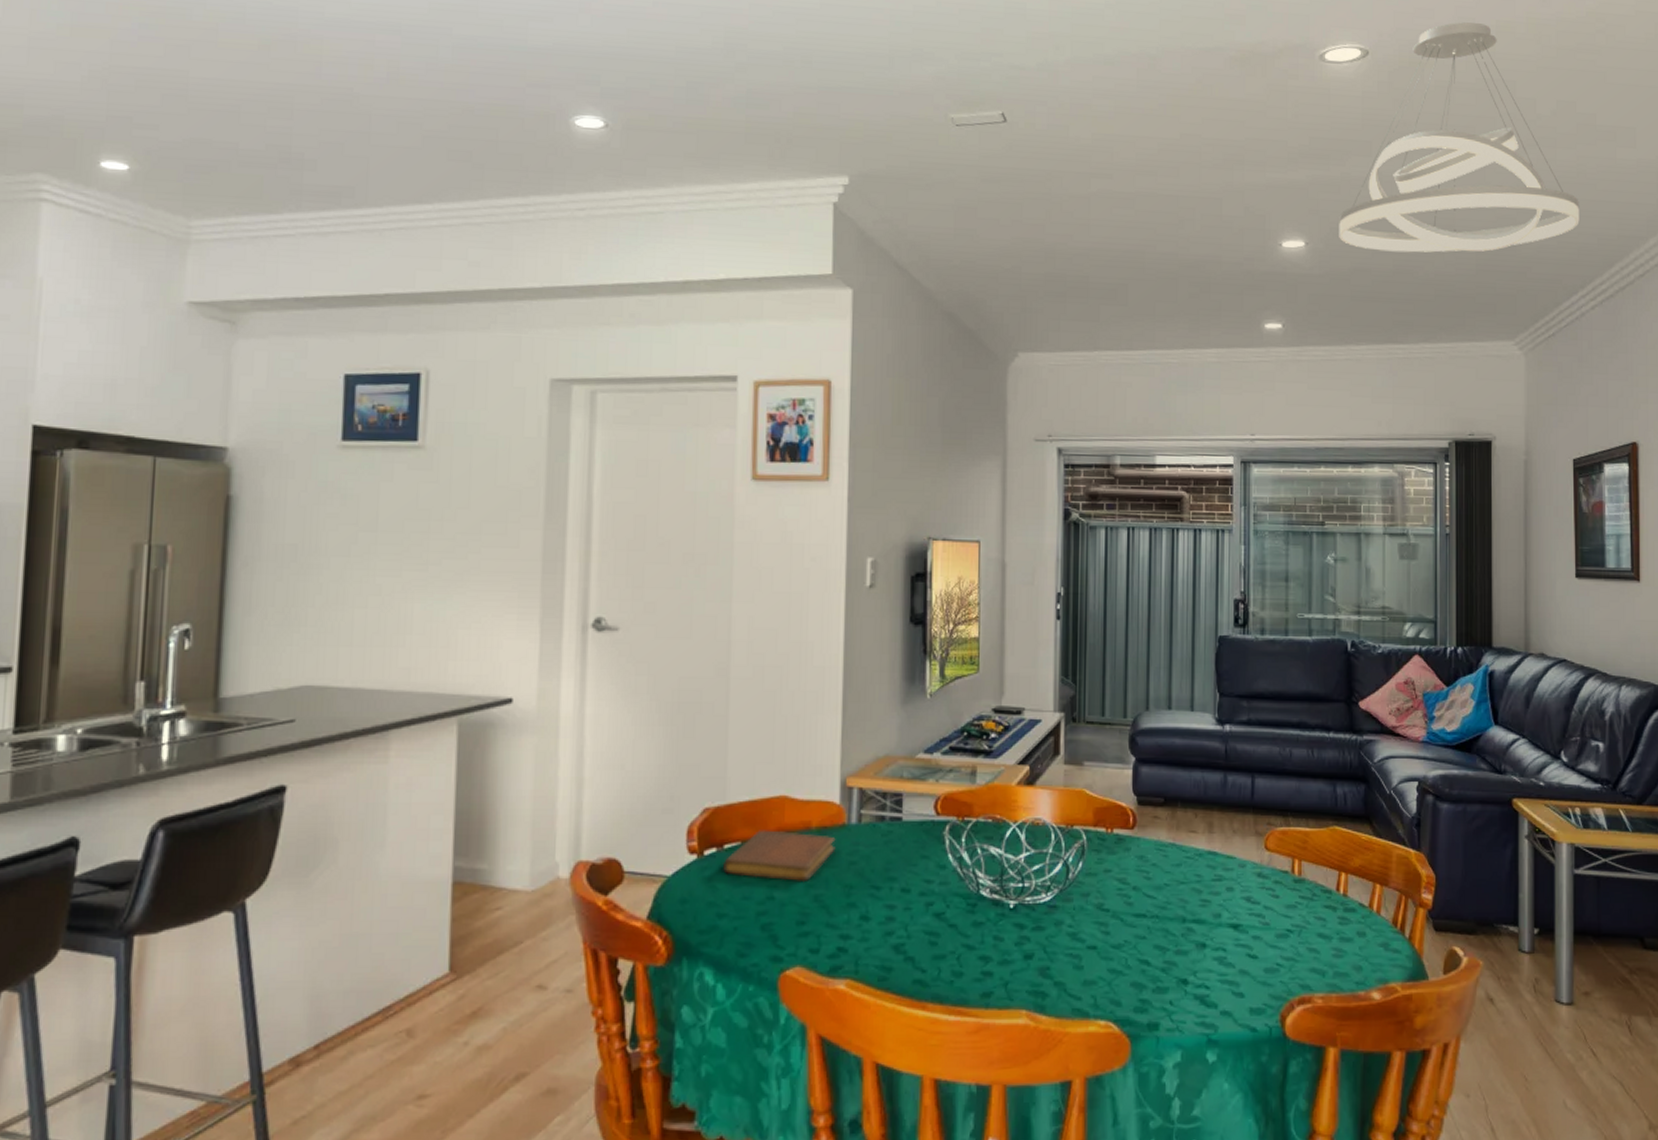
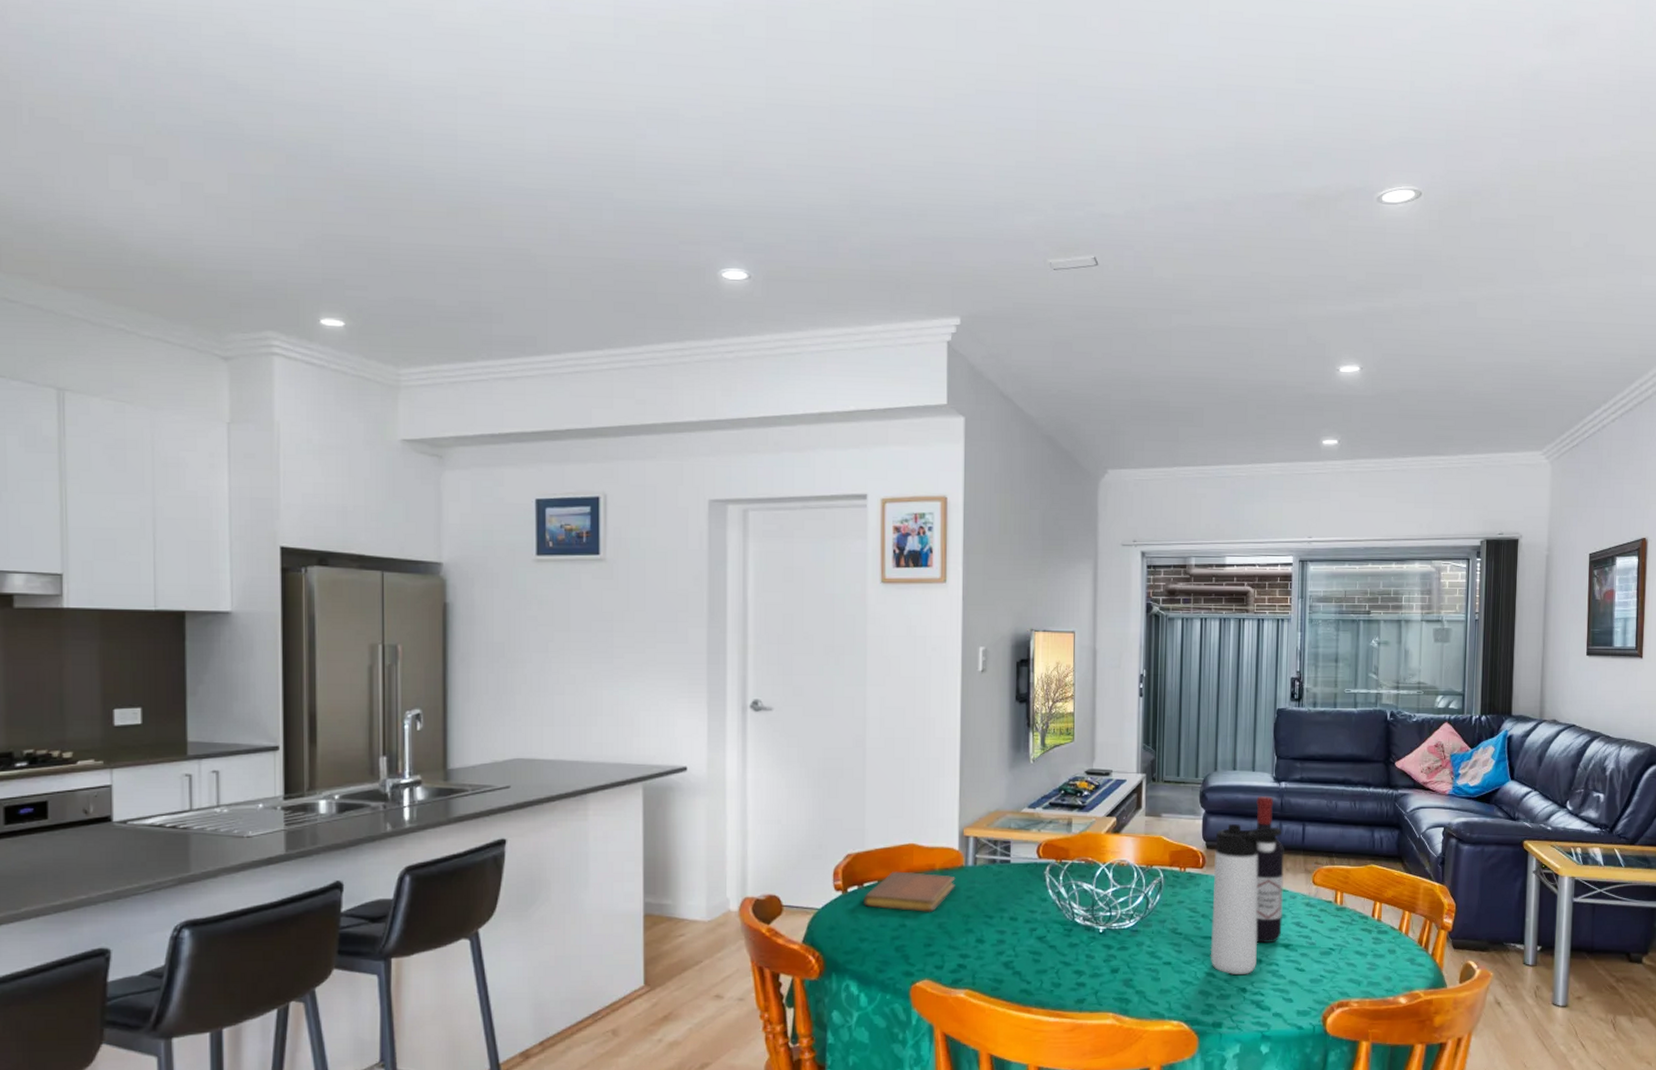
thermos bottle: none [1143,774,1226,962] -> present [1210,823,1281,975]
wine bottle: none [1196,740,1230,924] -> present [1256,795,1284,944]
pendant light: present [1339,22,1580,253] -> none [1390,163,1606,375]

